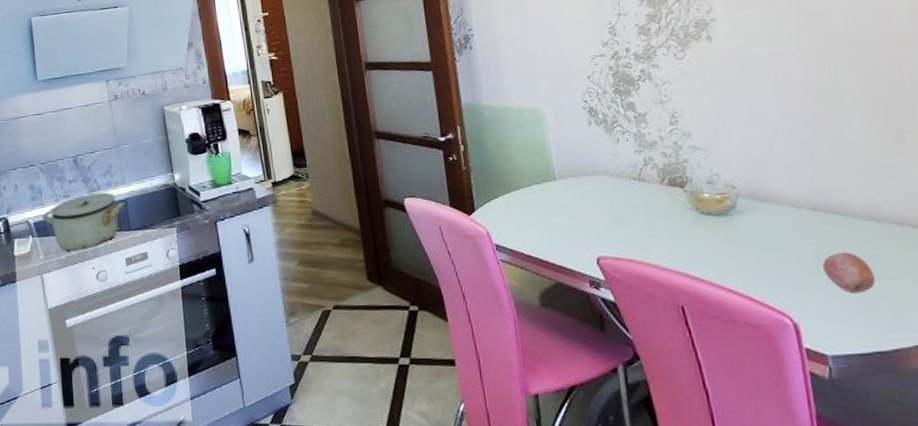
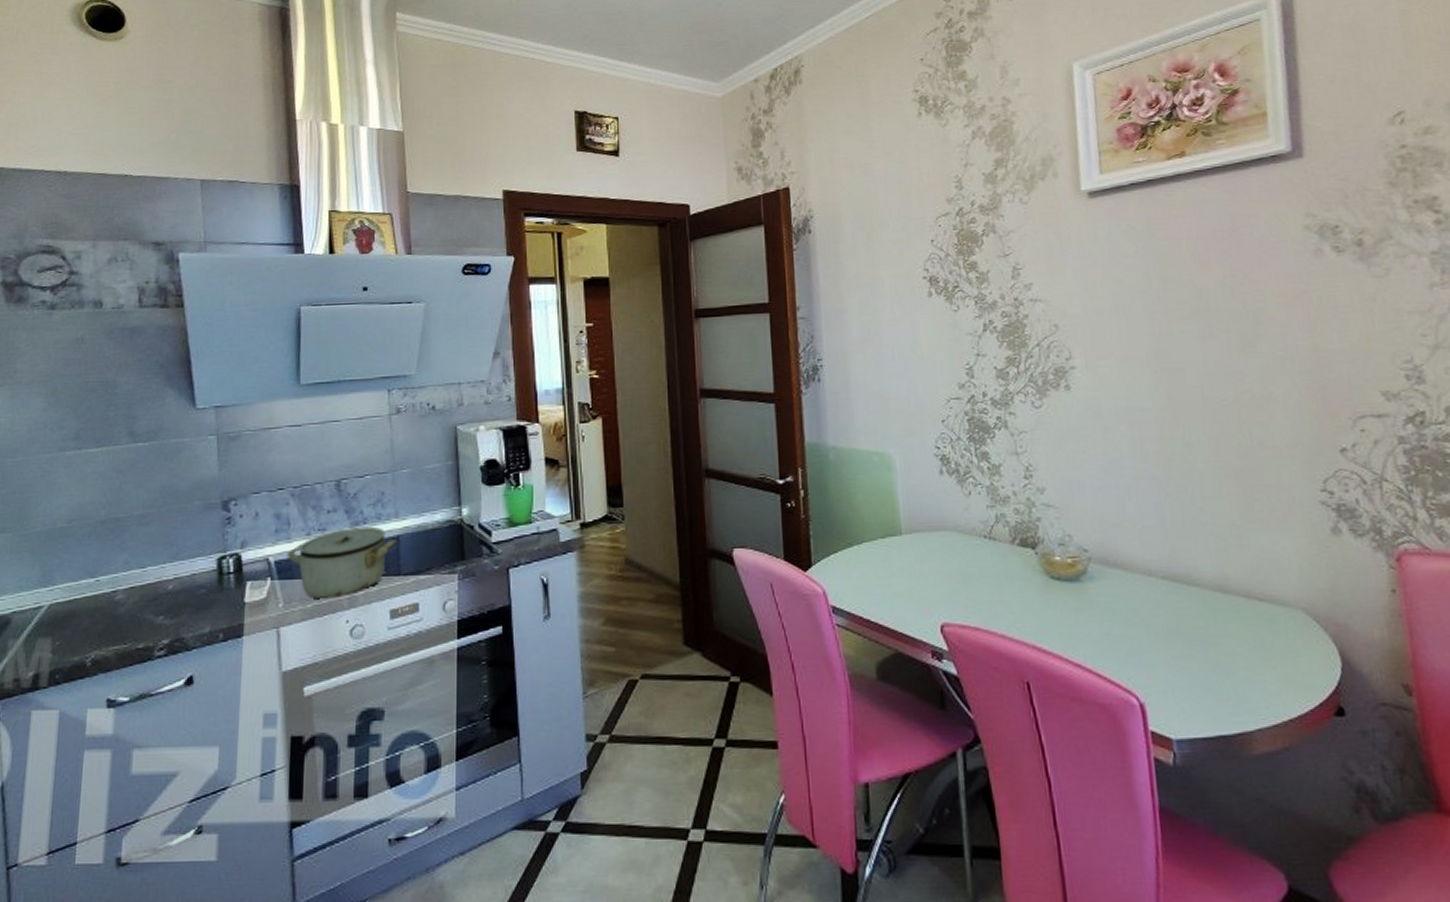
fruit: present [822,251,876,294] -> none [1170,625,1222,671]

